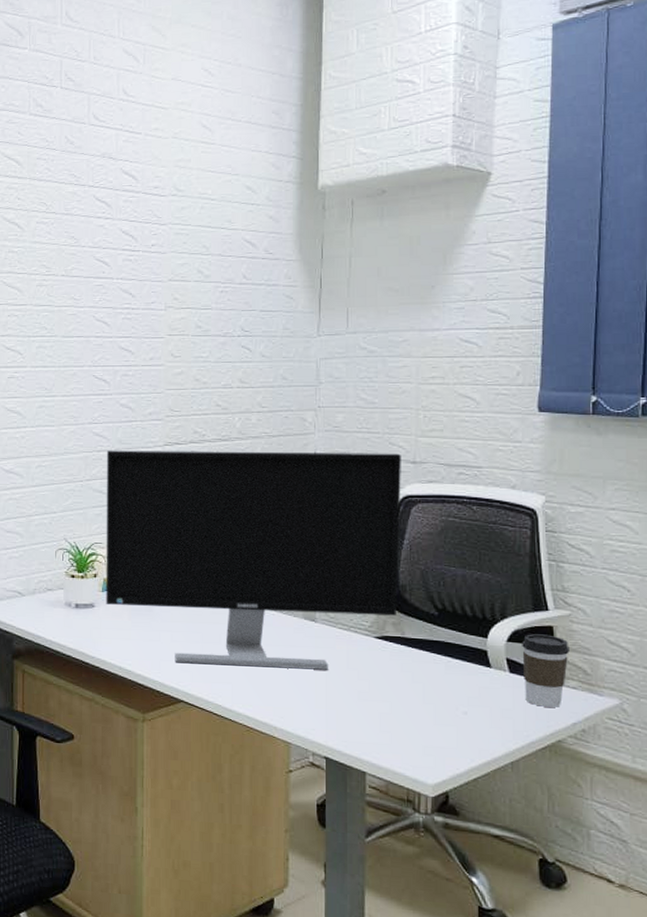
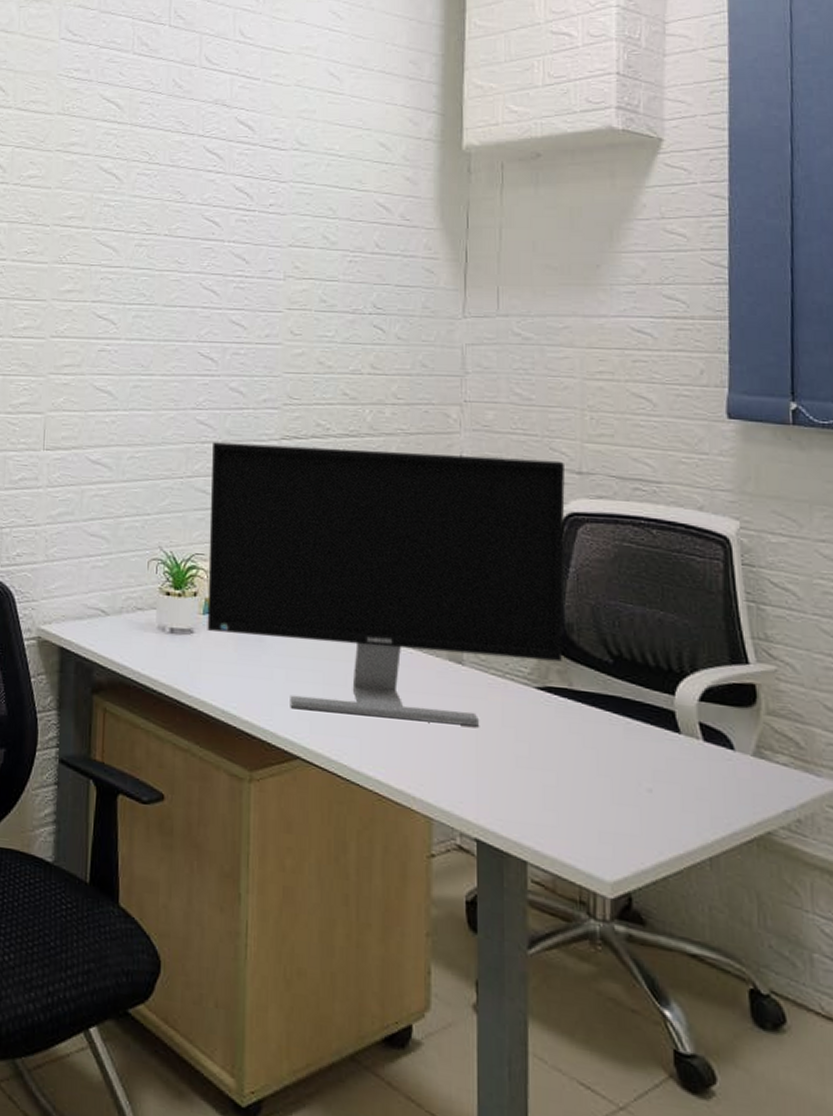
coffee cup: present [522,634,569,707] -> none [718,692,777,789]

